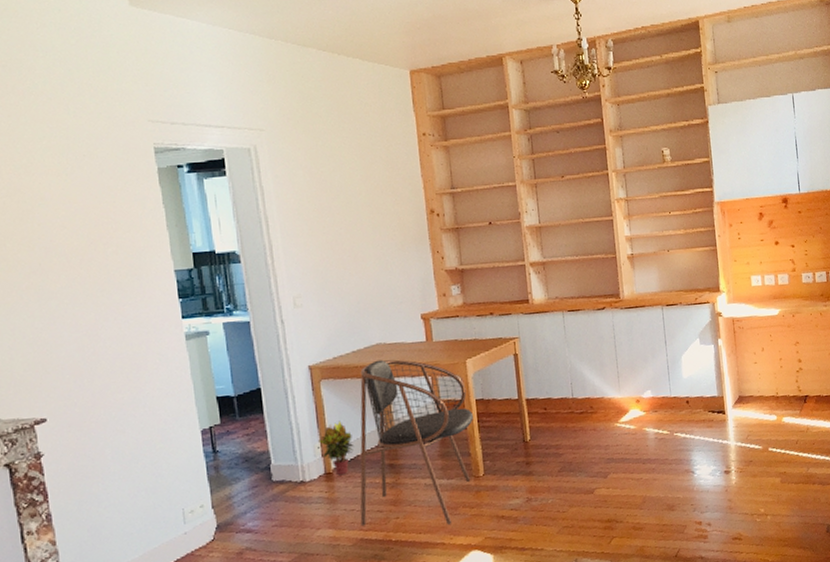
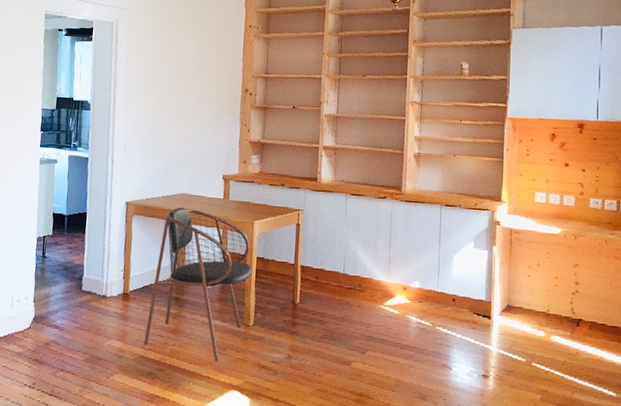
potted plant: present [319,420,355,476] -> none [123,251,150,298]

